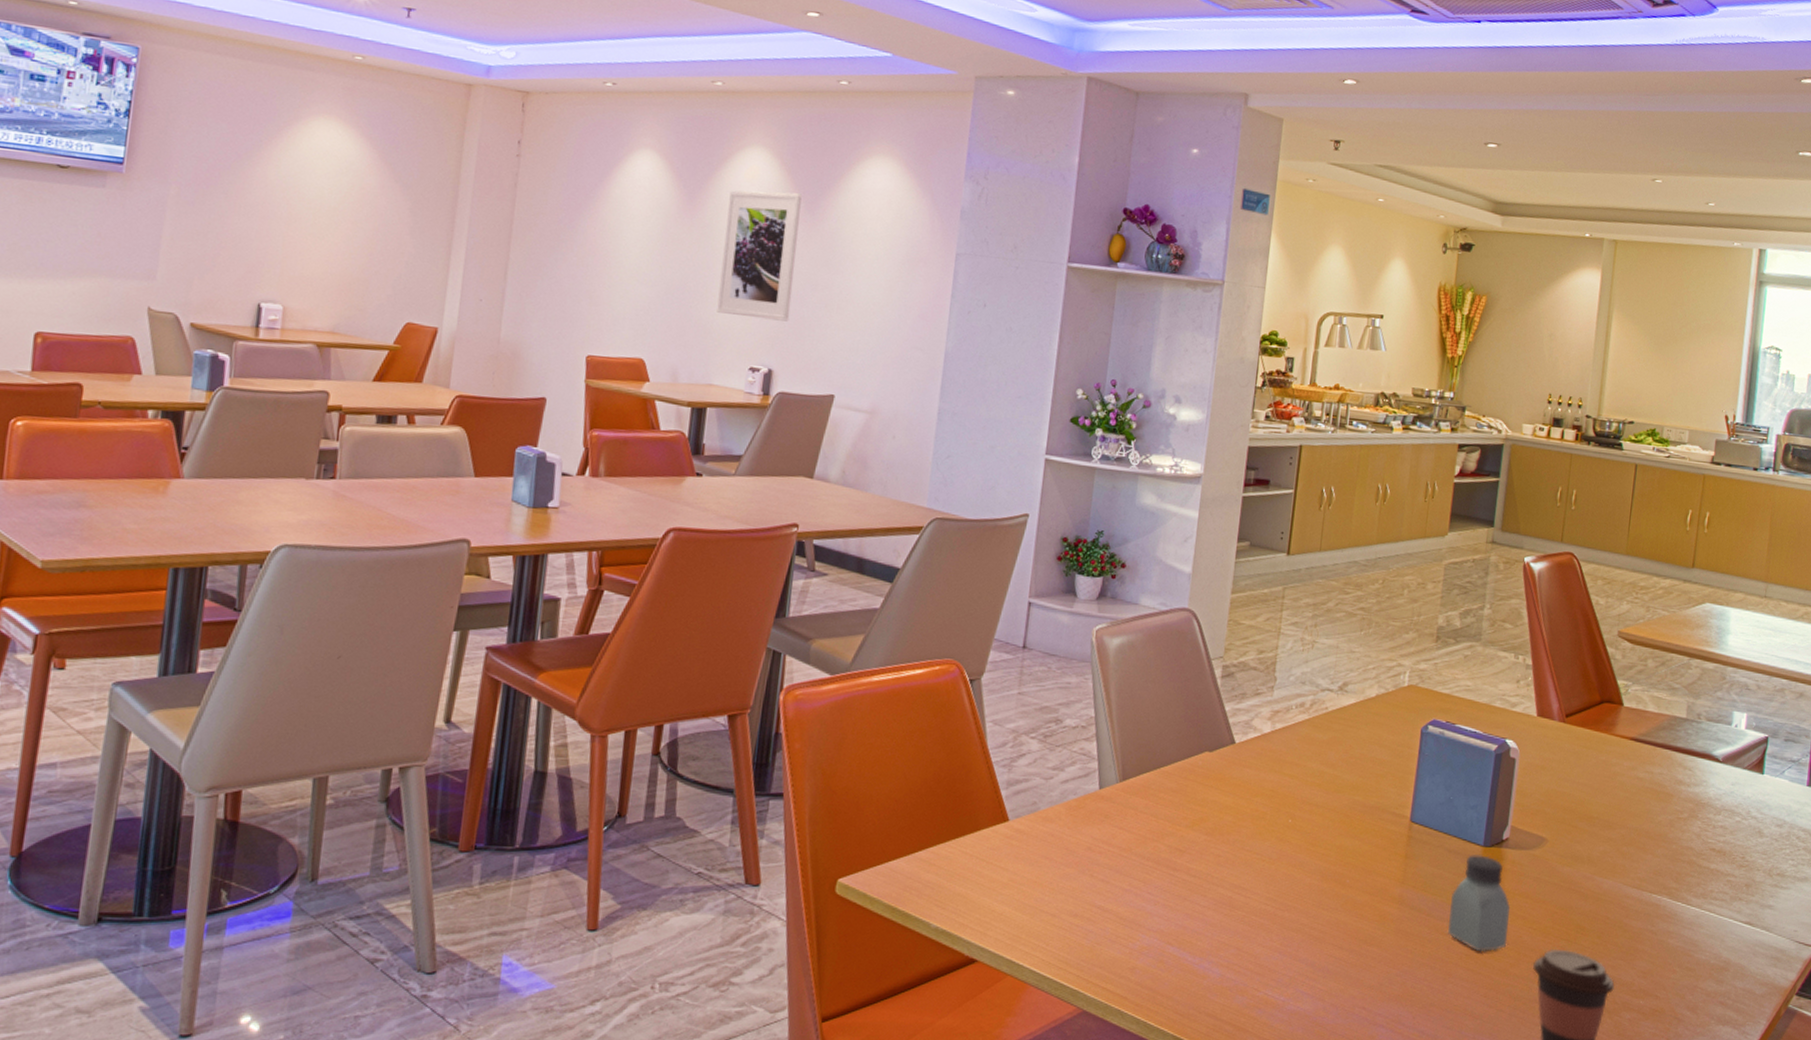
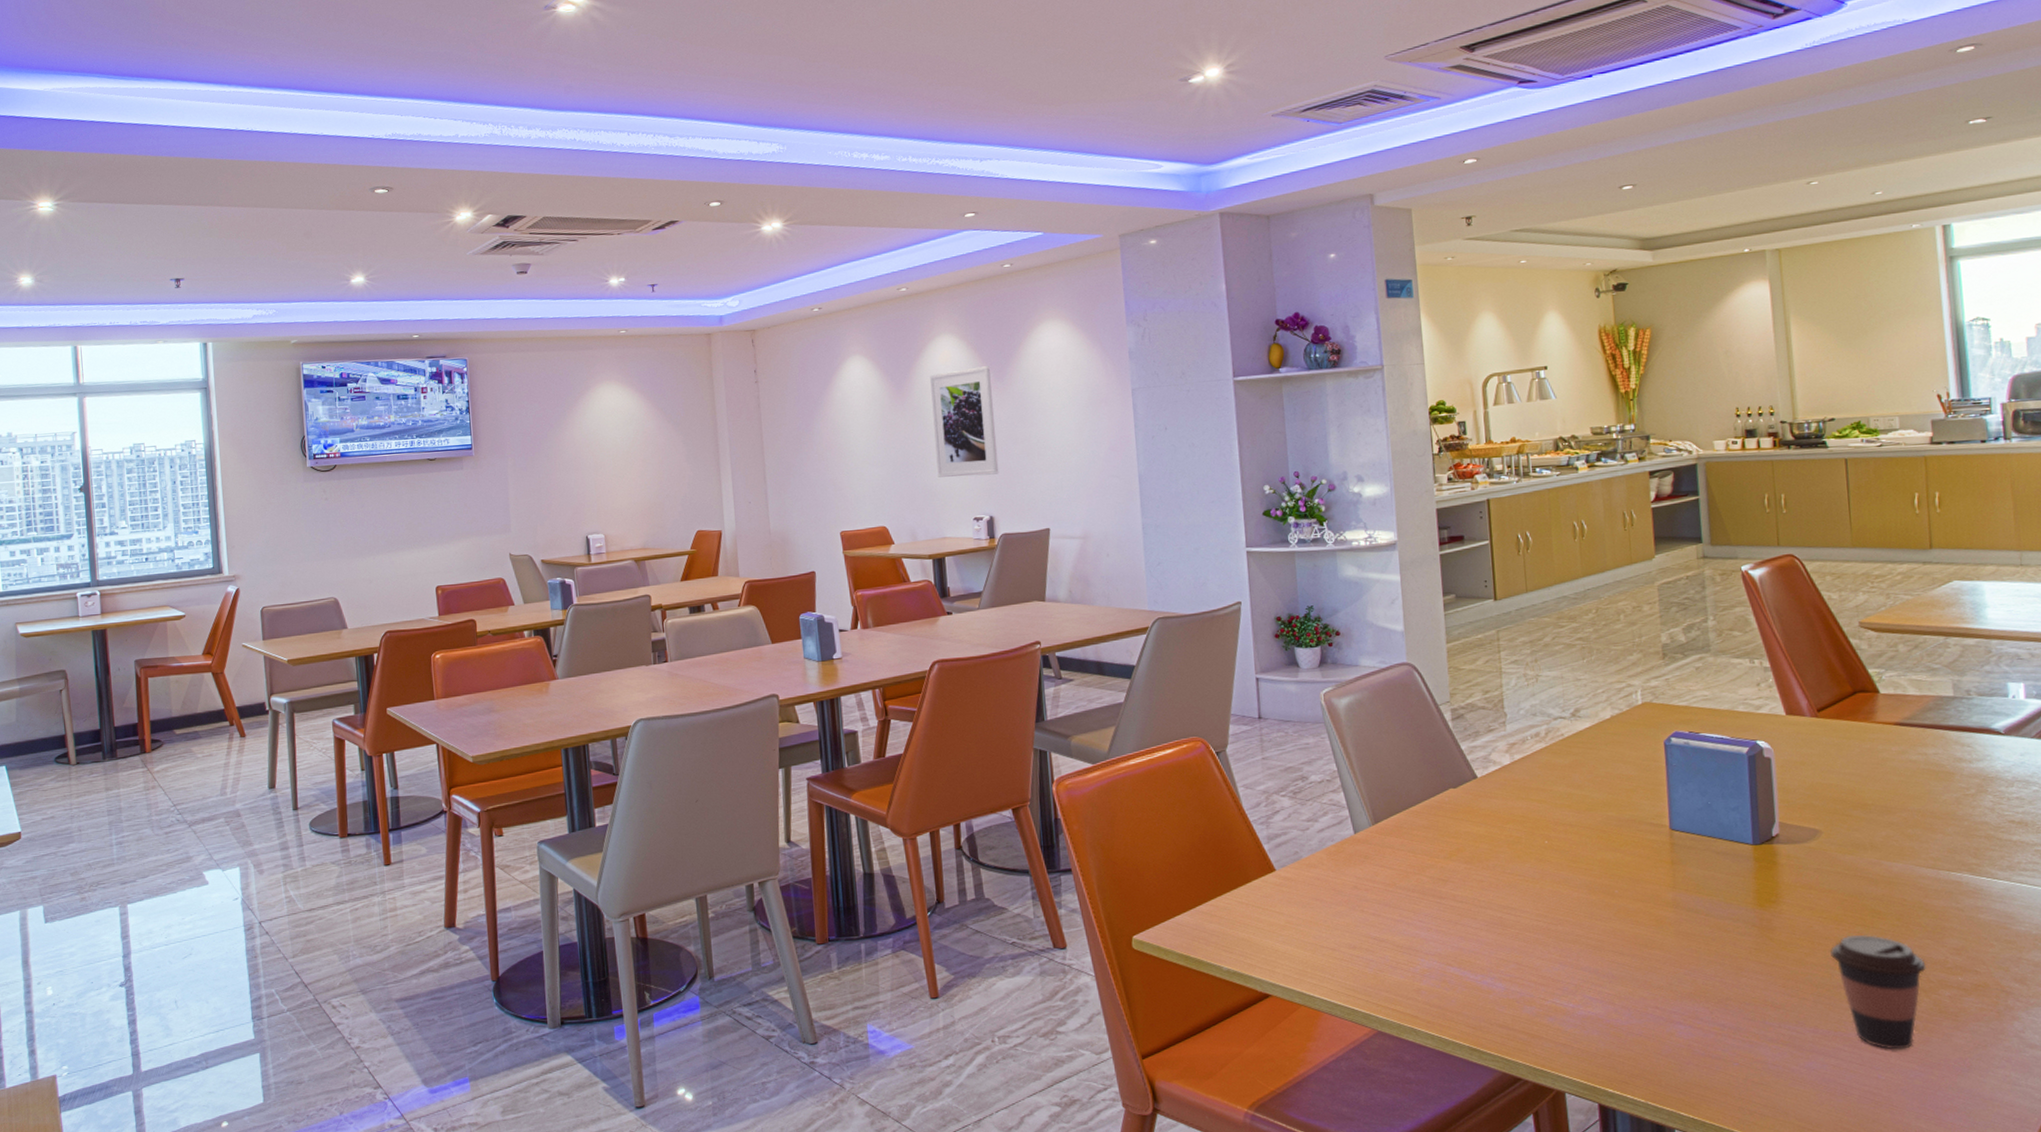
saltshaker: present [1448,855,1511,952] -> none [1728,853,1798,945]

